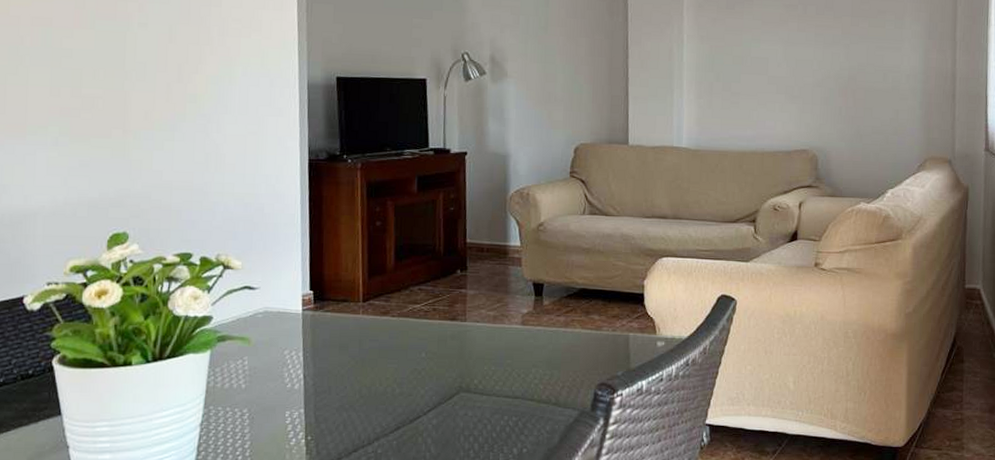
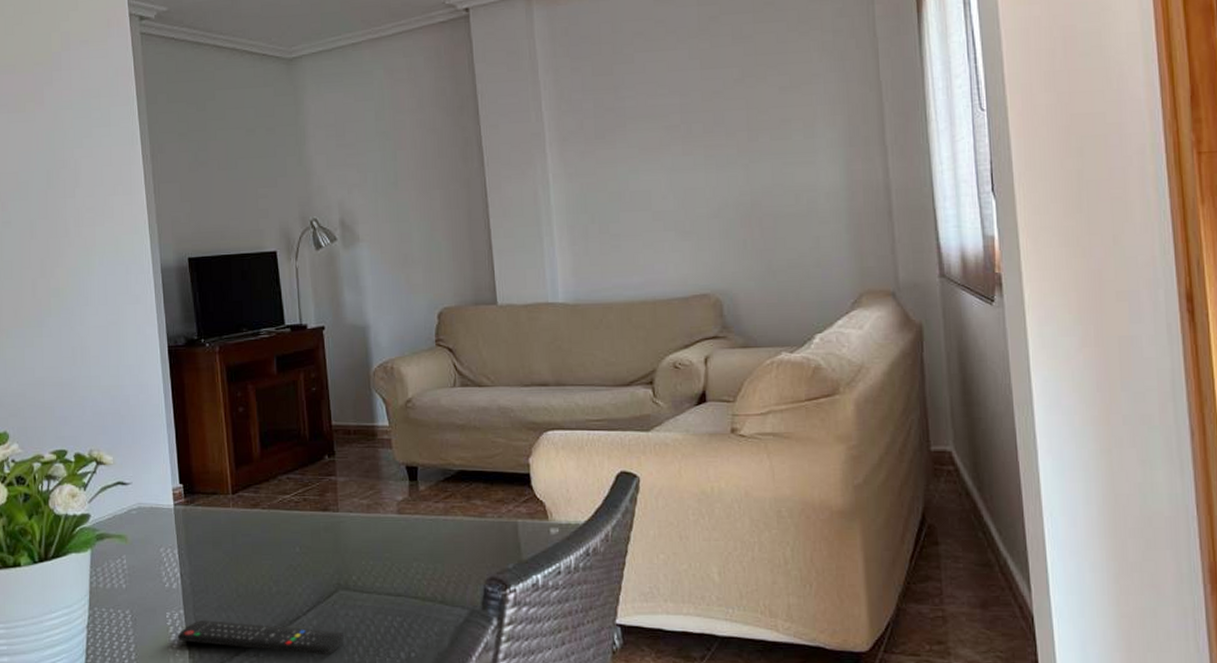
remote control: none [296,419,461,450] -> present [178,620,344,654]

